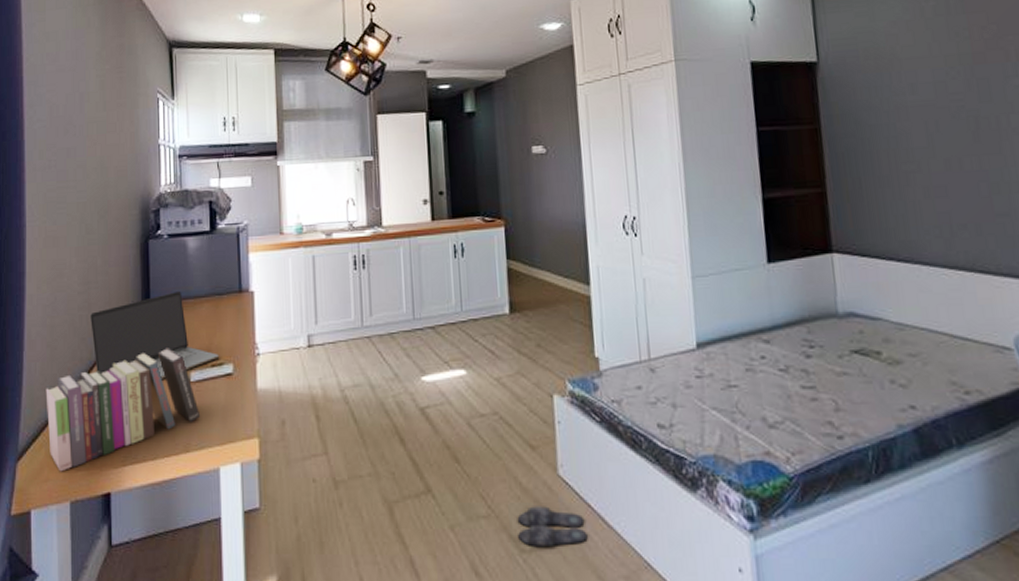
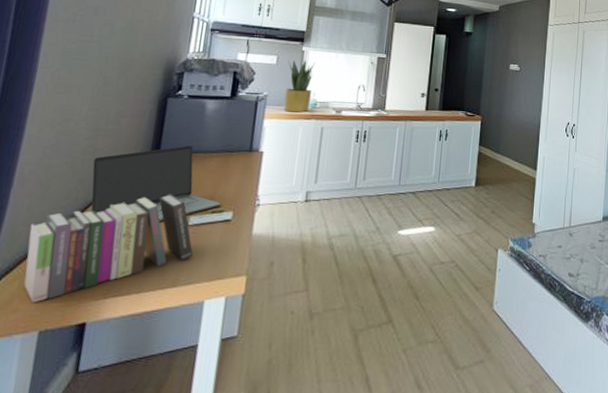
planter: none [264,177,296,242] -> present [283,60,316,113]
slippers: present [517,506,588,548] -> none [456,333,508,365]

